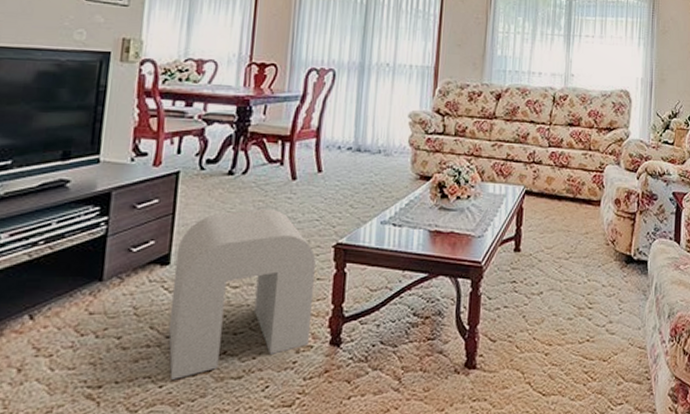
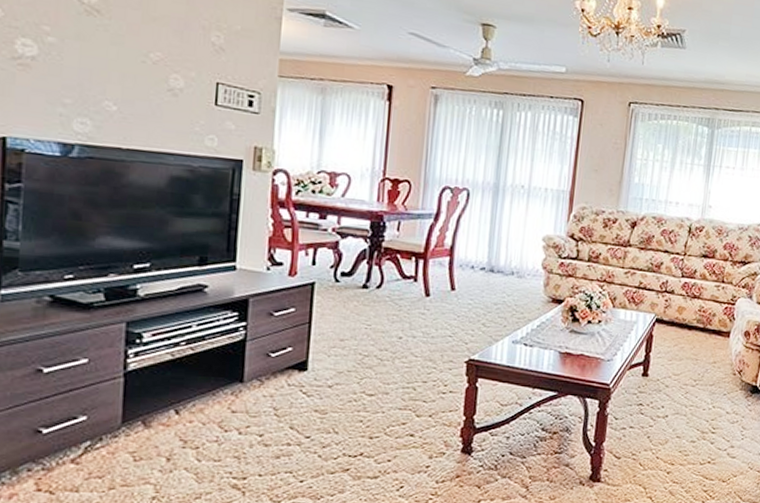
stool: present [168,209,316,380] -> none [308,322,449,476]

